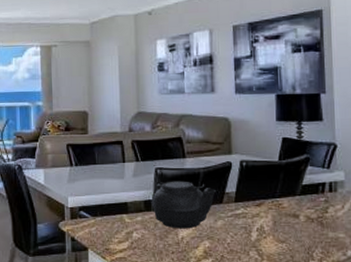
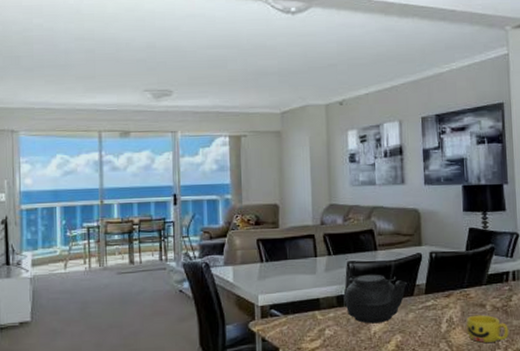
cup: none [278,225,324,253] -> present [466,314,509,343]

